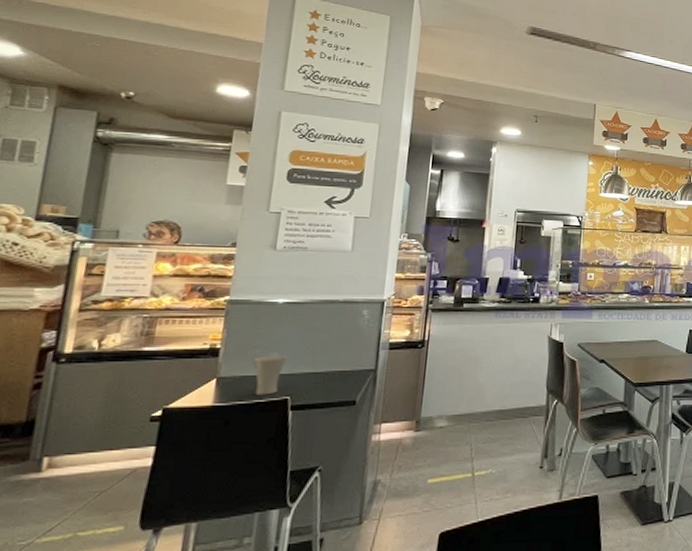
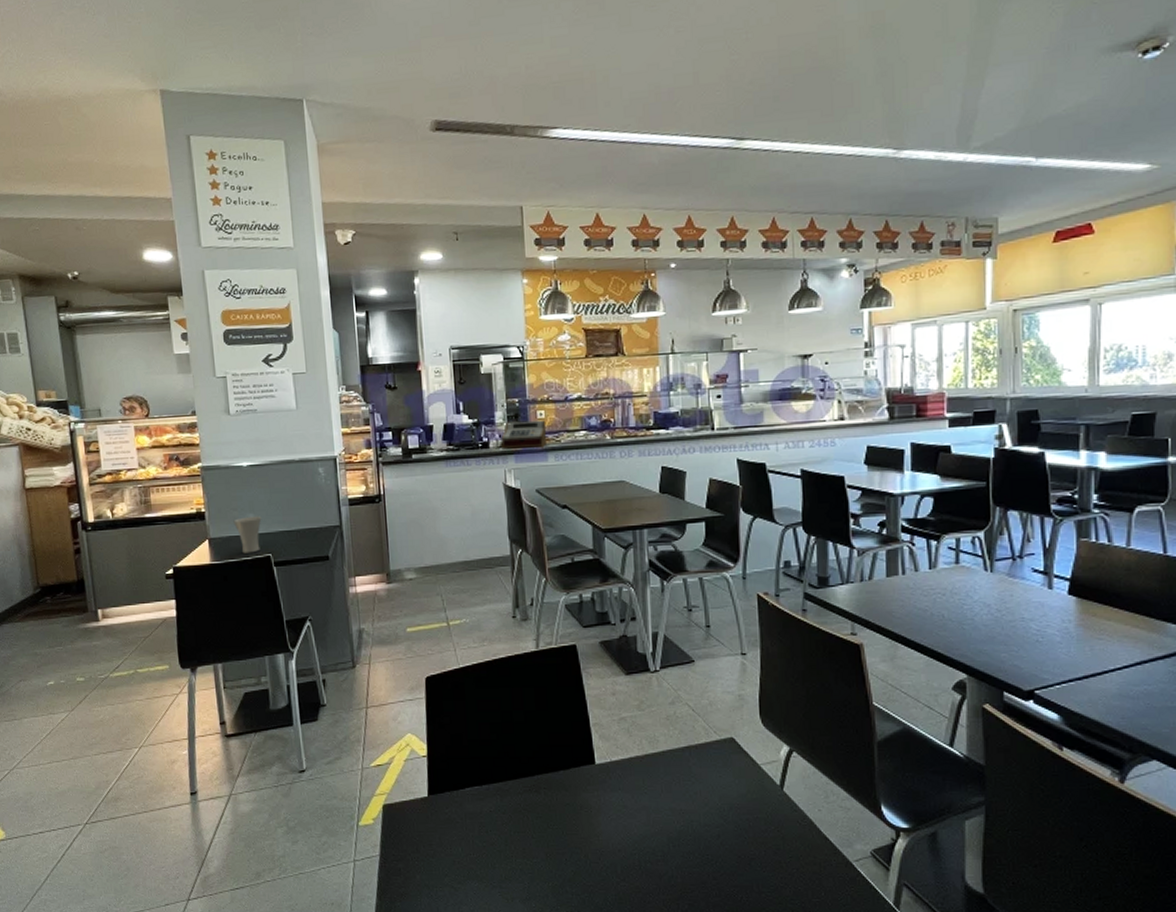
cash register: none [551,280,595,307] -> present [501,420,548,451]

